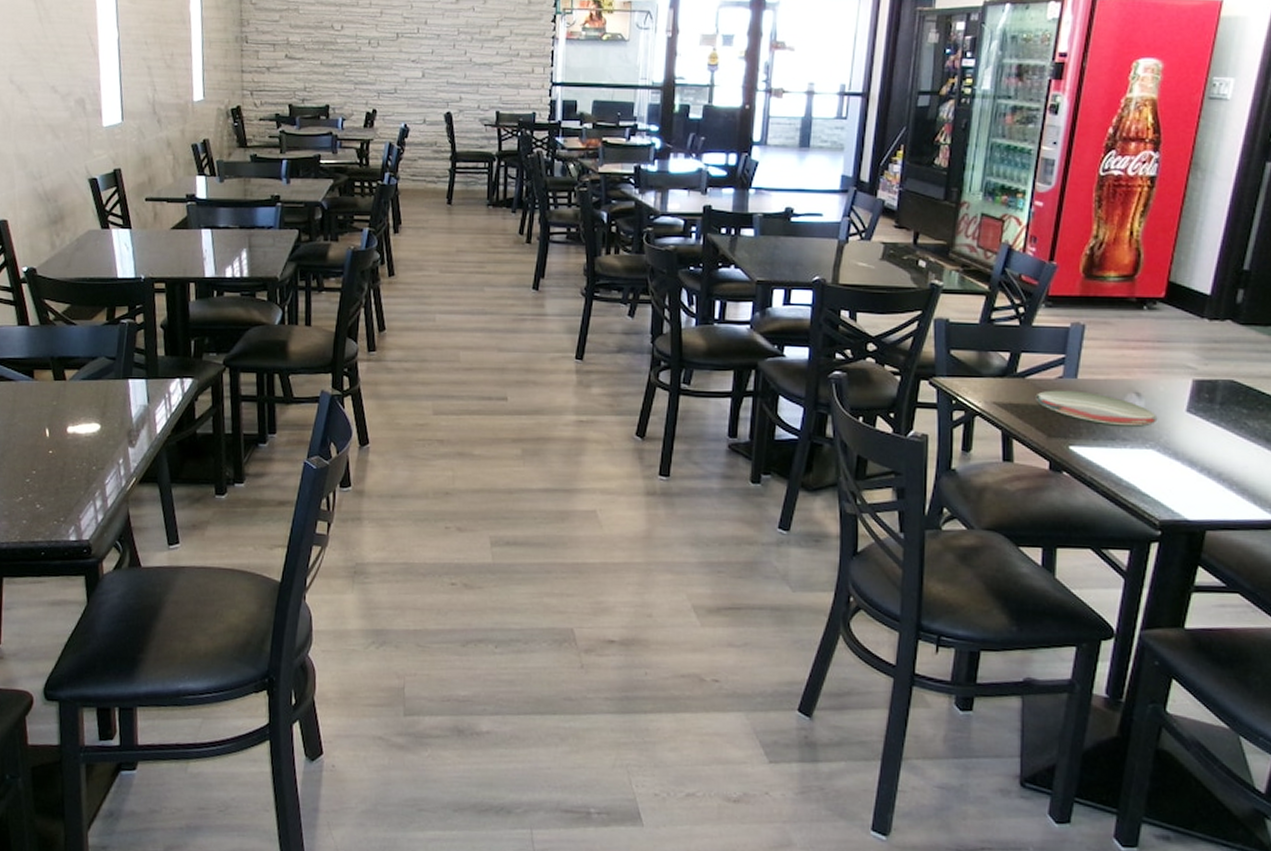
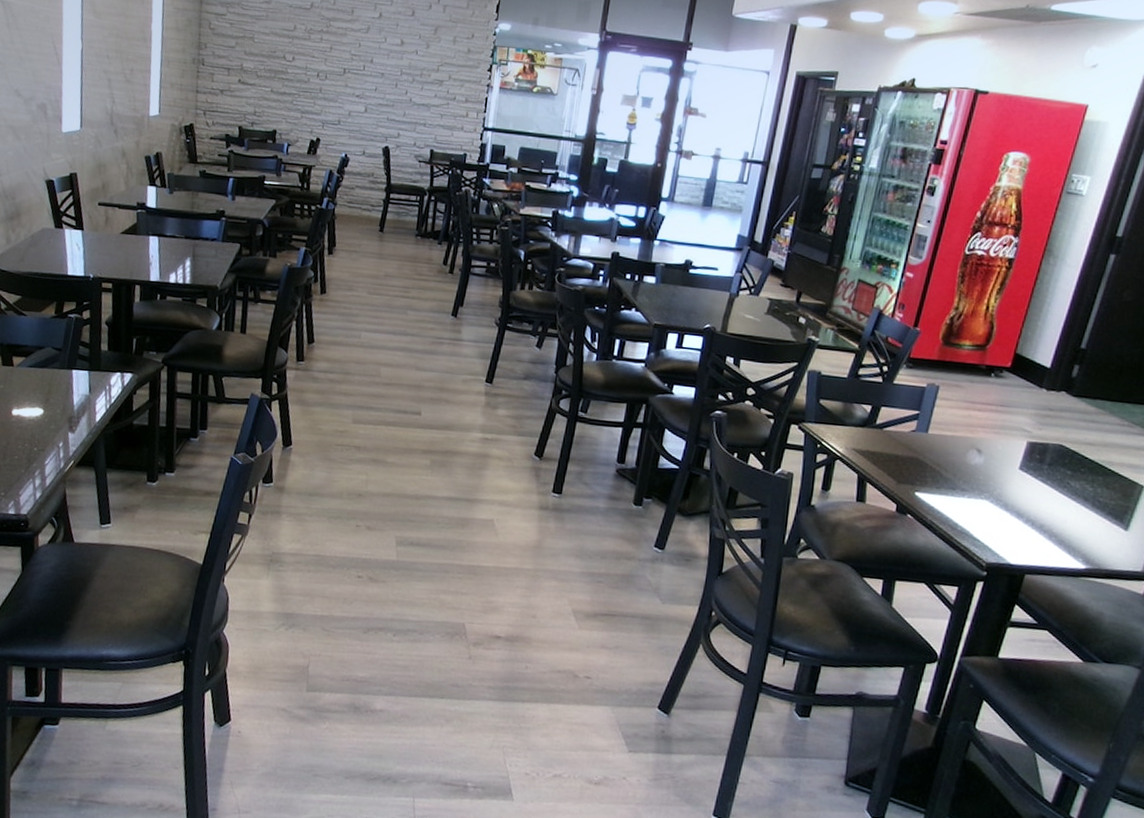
plate: present [1035,390,1158,428] -> none [890,441,994,481]

